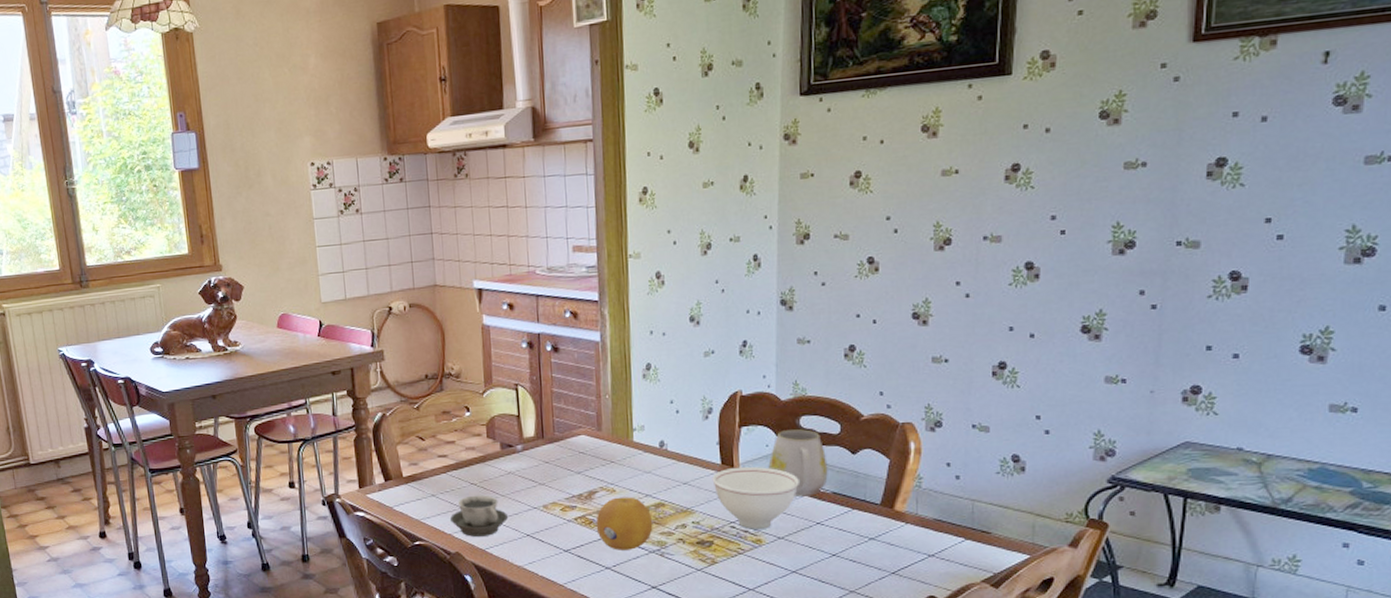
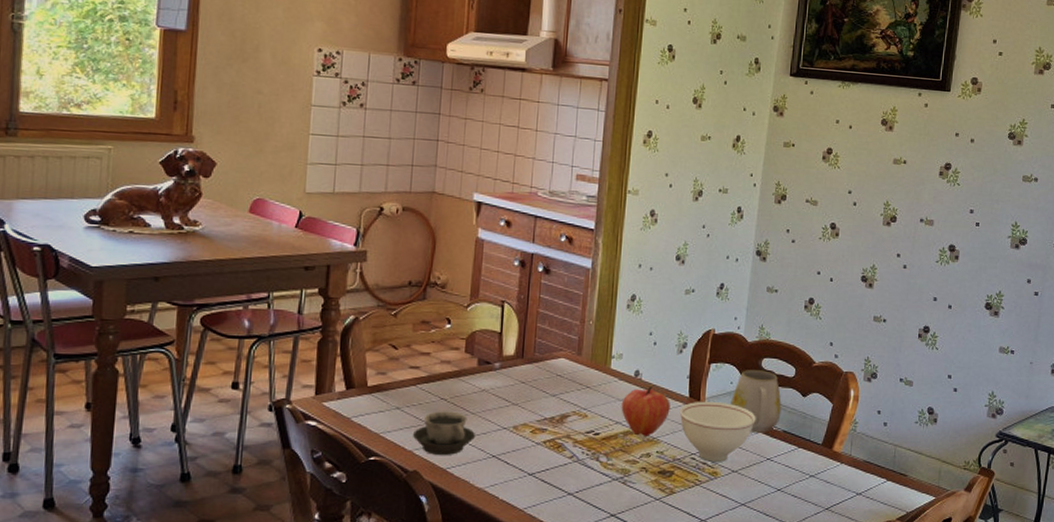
fruit: present [595,497,653,550] -> none [564,422,620,477]
fruit: none [649,454,702,508] -> present [621,384,670,437]

